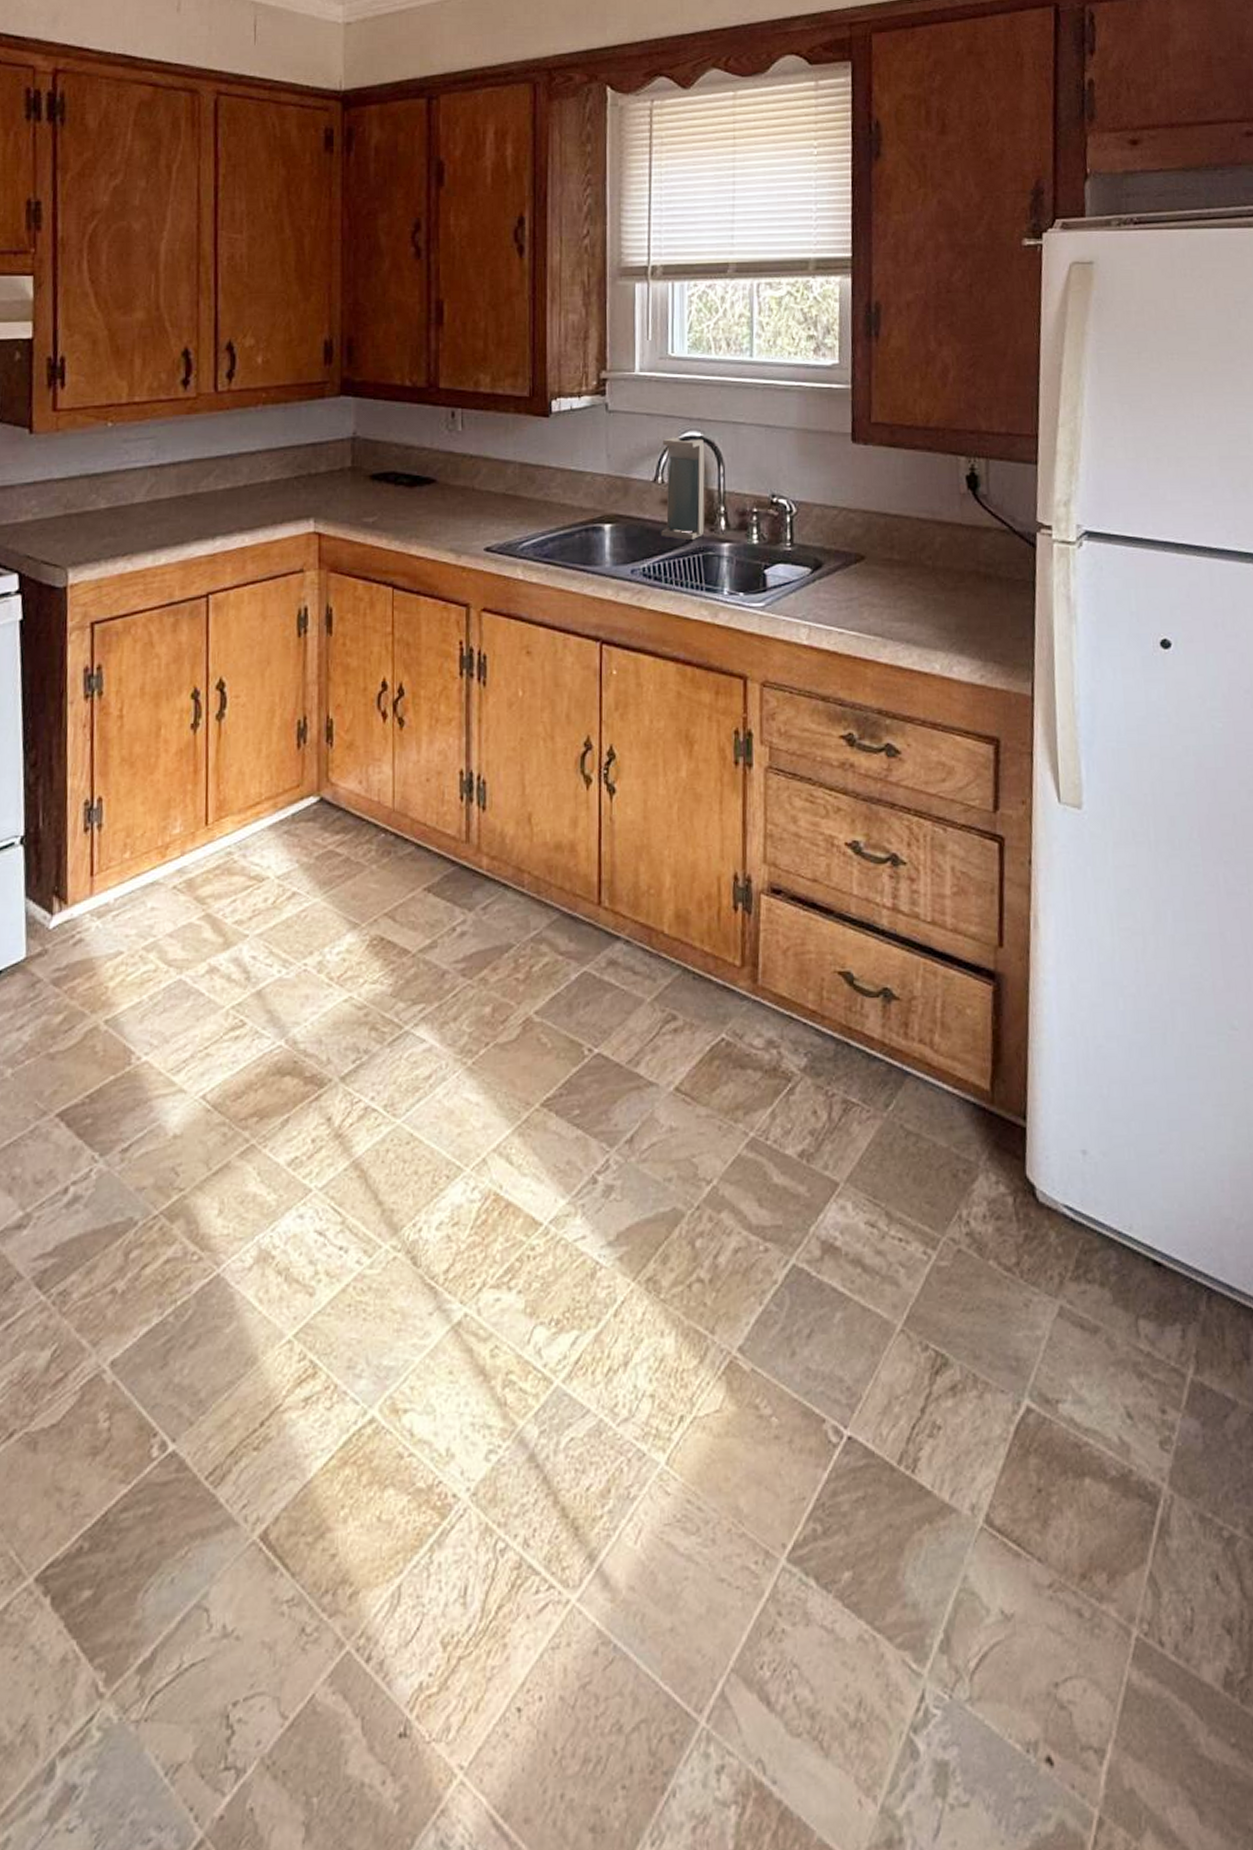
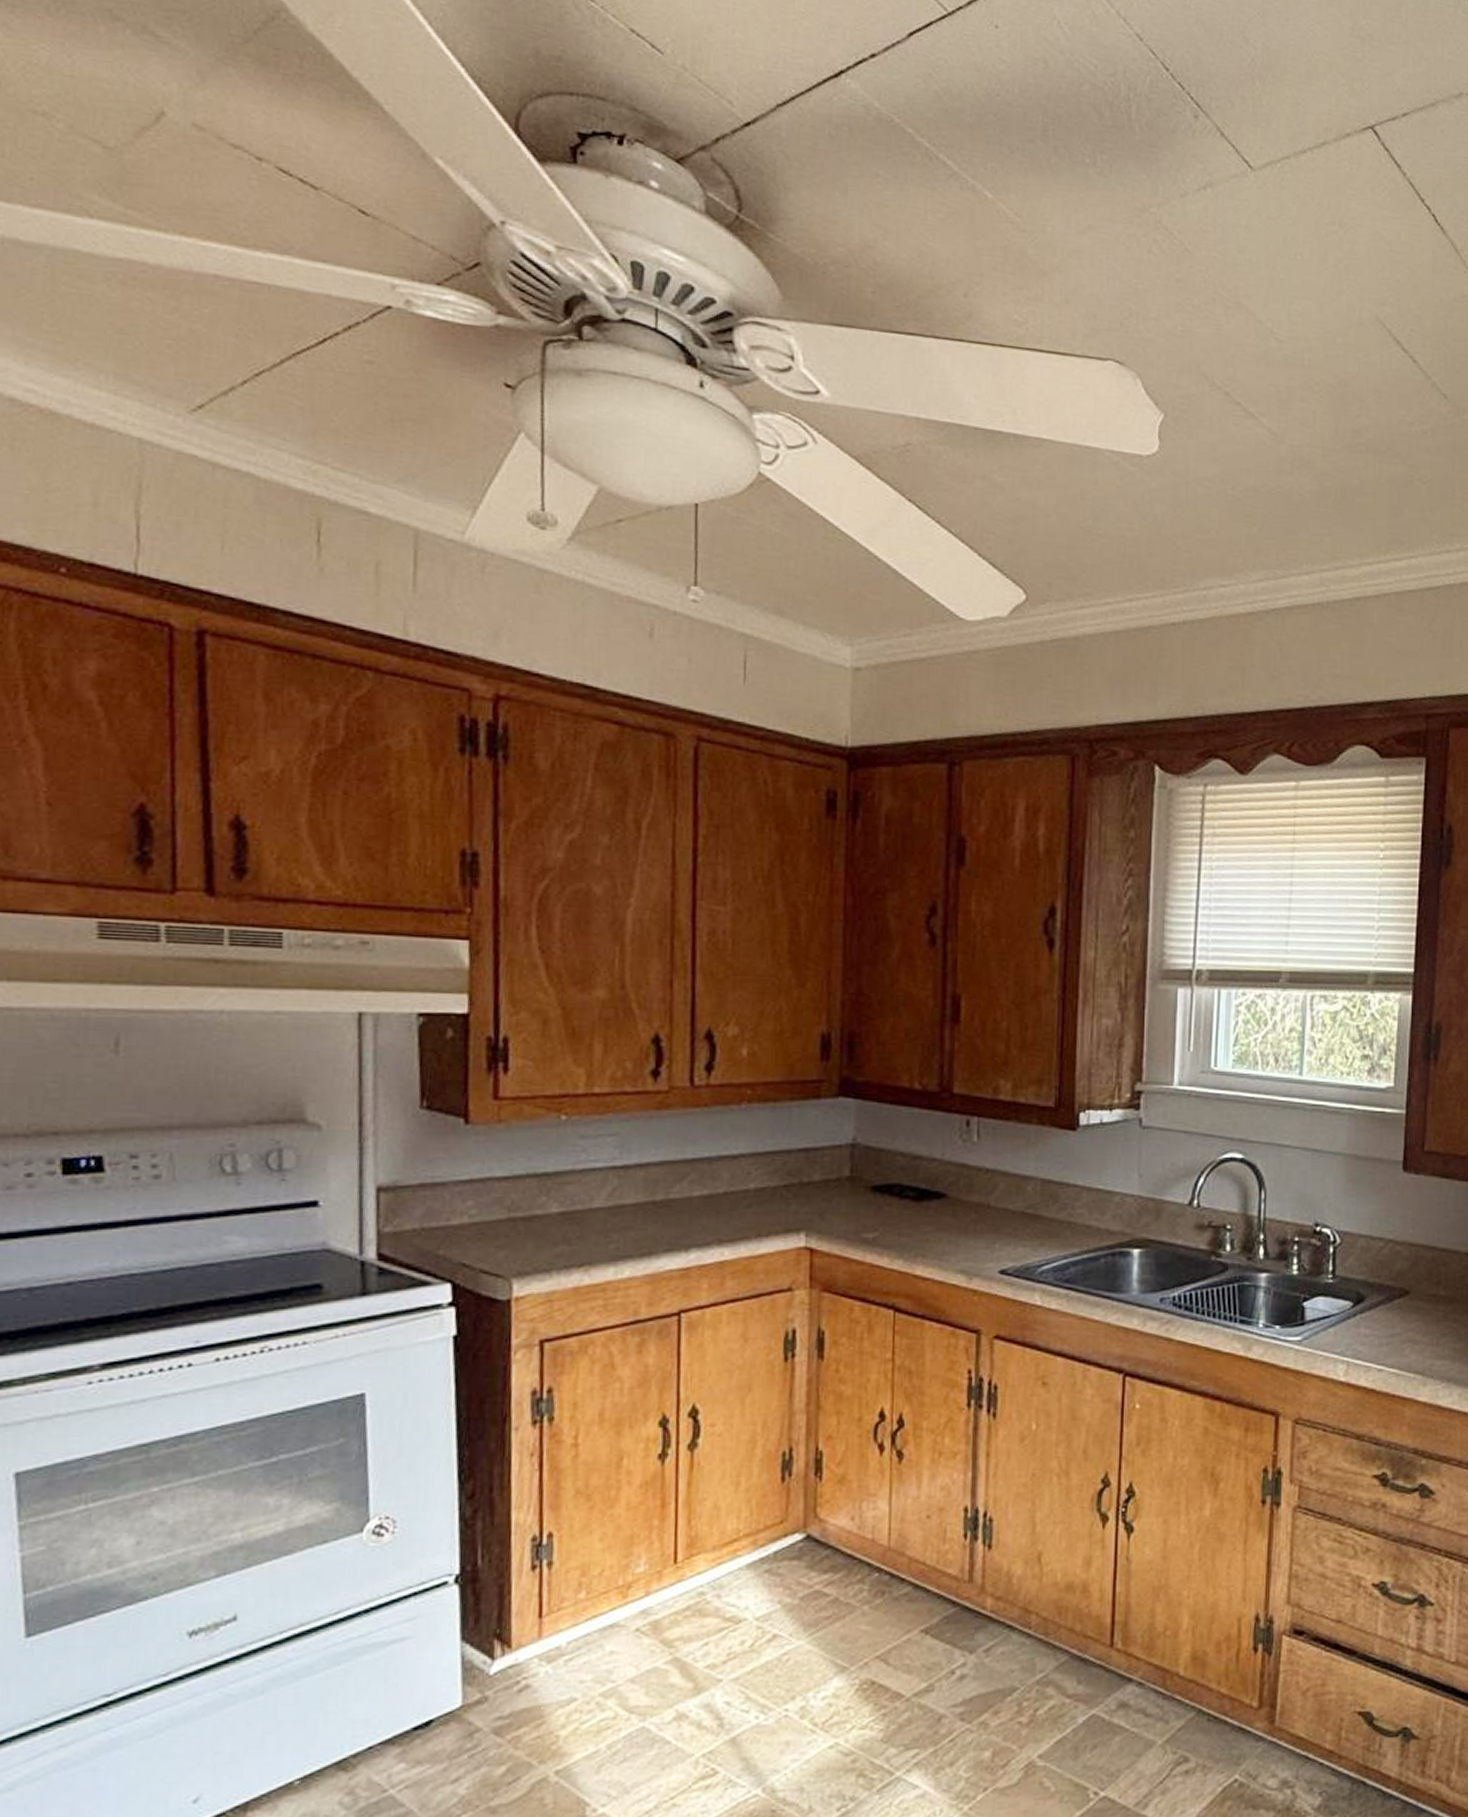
soap dispenser: present [661,436,705,541] -> none [1194,1157,1246,1269]

